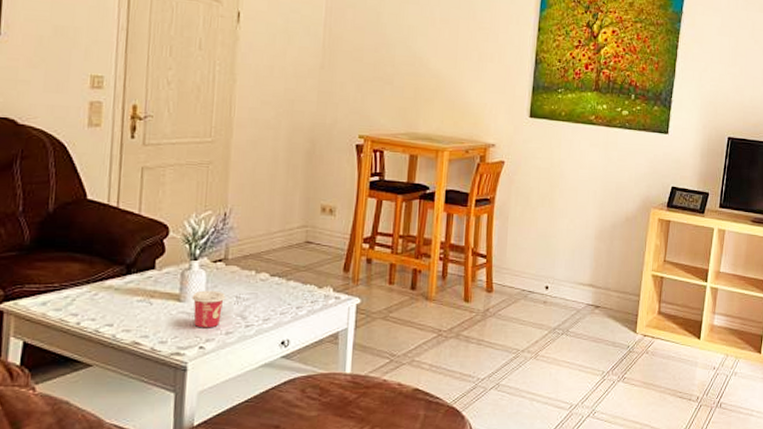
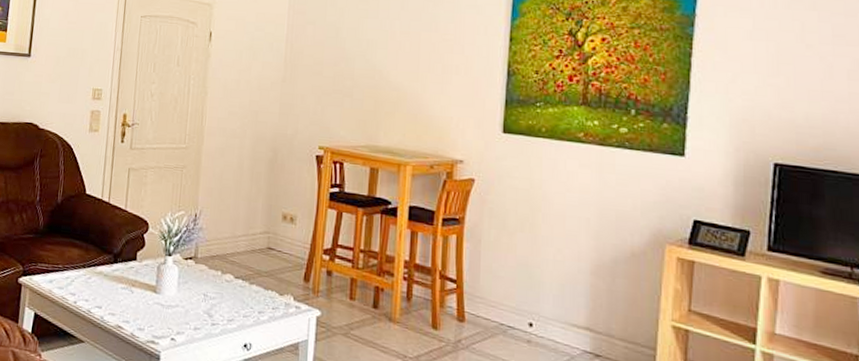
cup: present [192,290,226,328] -> none [166,285,195,322]

